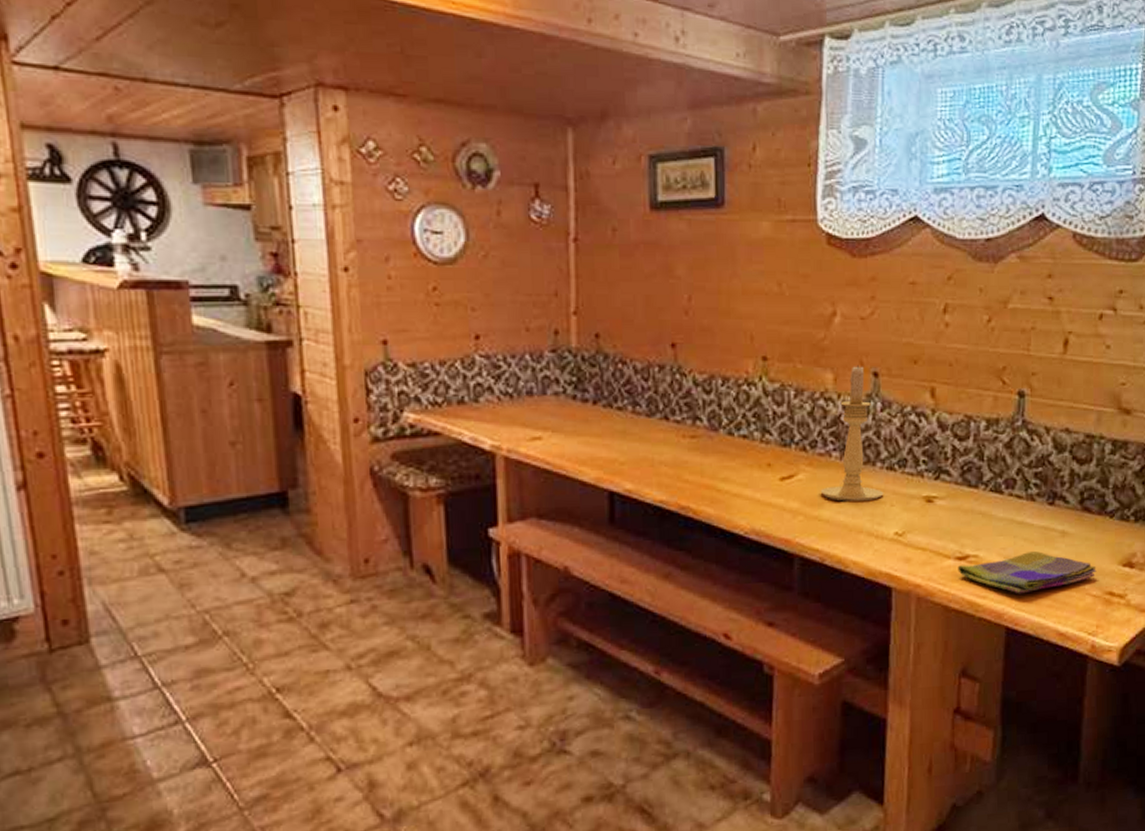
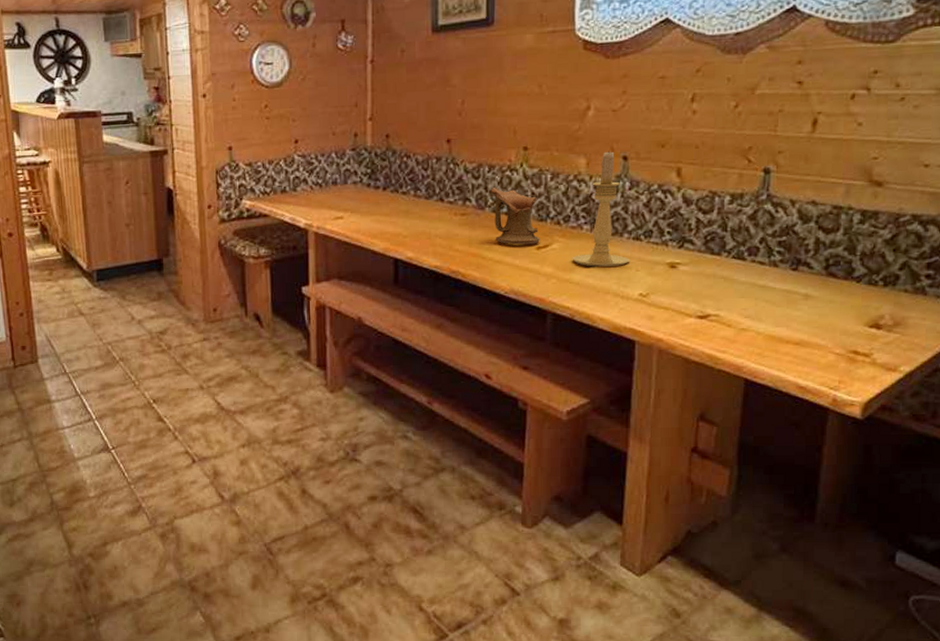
wooden bowl: none [725,405,784,475] -> present [490,188,540,245]
dish towel: present [958,550,1097,594] -> none [698,311,841,350]

